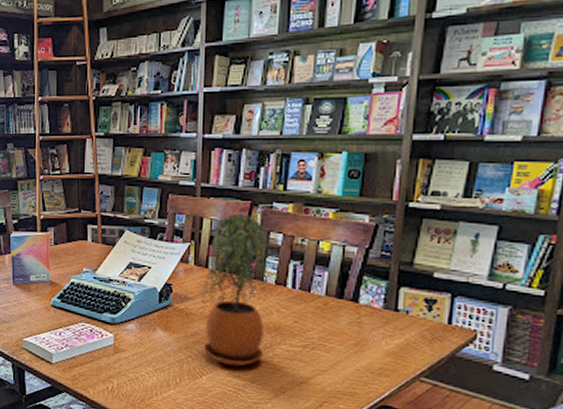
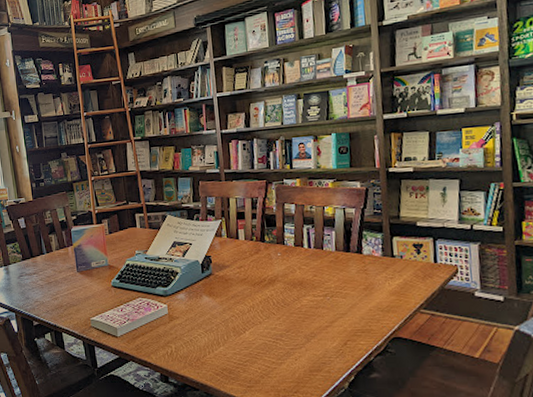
potted plant: present [201,214,269,367] -> none [236,191,294,320]

